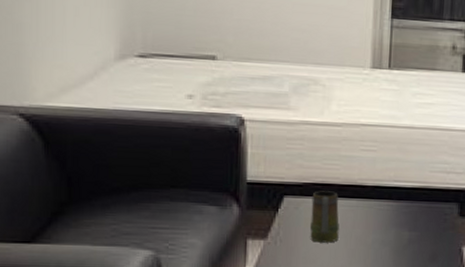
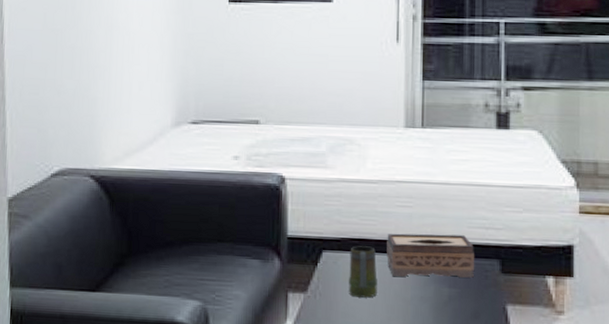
tissue box: none [349,178,435,221] -> present [387,233,475,278]

